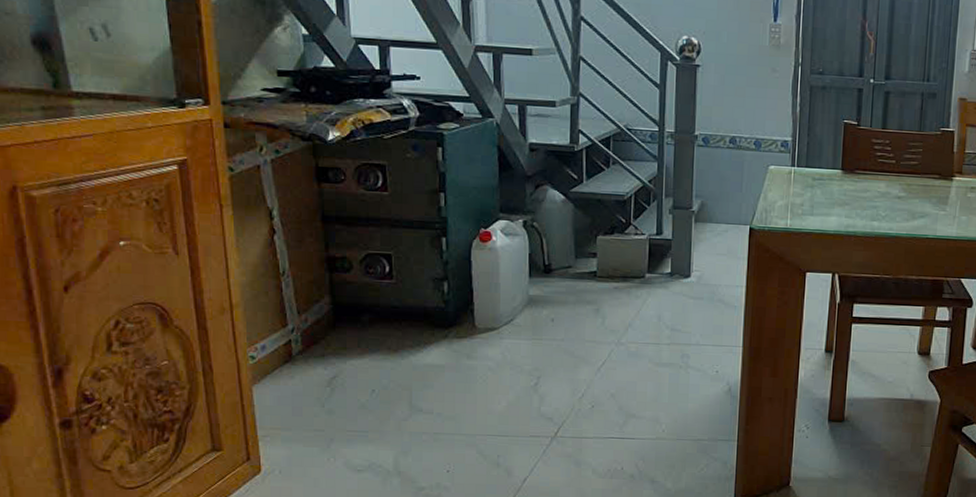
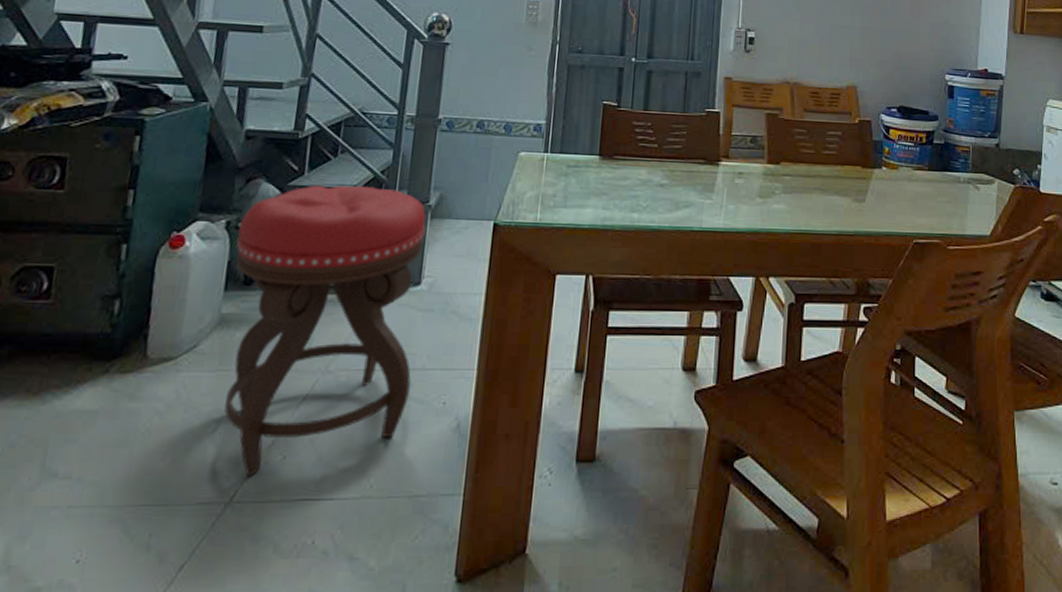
stool: none [534,191,691,419] -> present [224,185,426,477]

